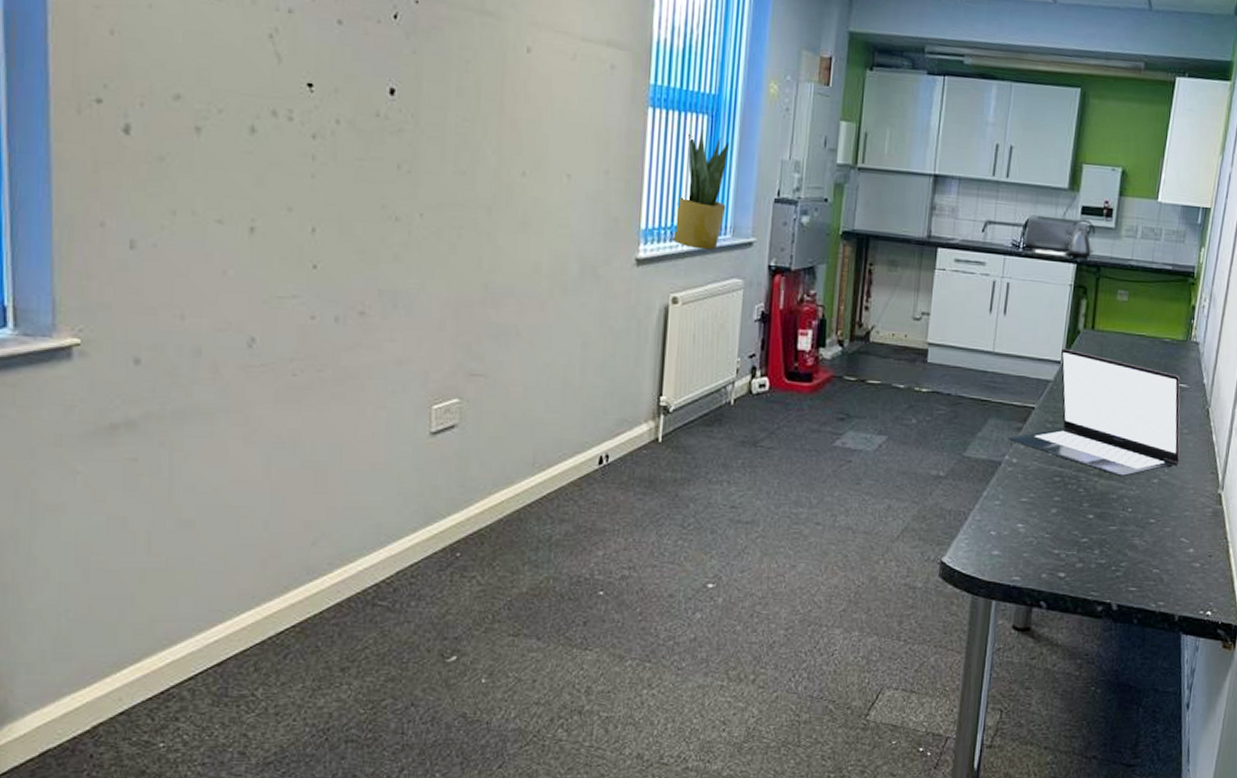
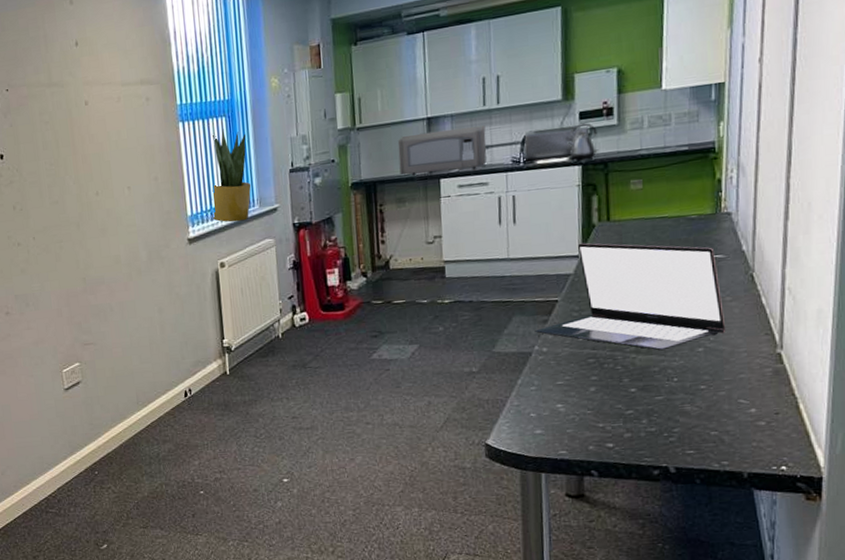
microwave: none [897,188,991,245] -> present [397,125,487,176]

